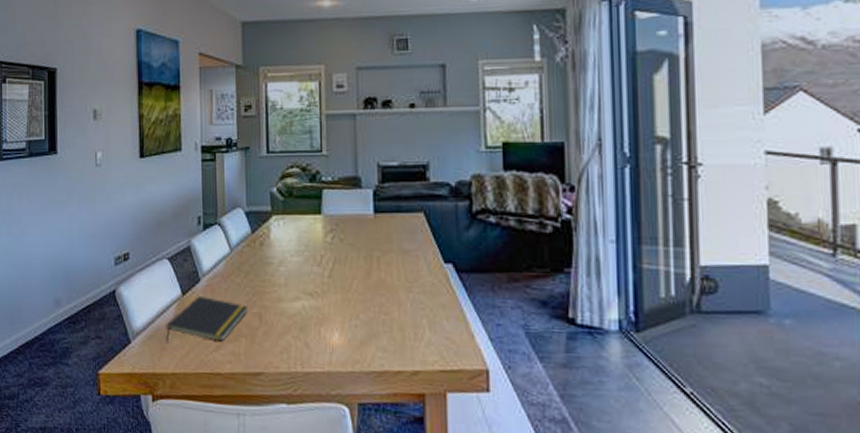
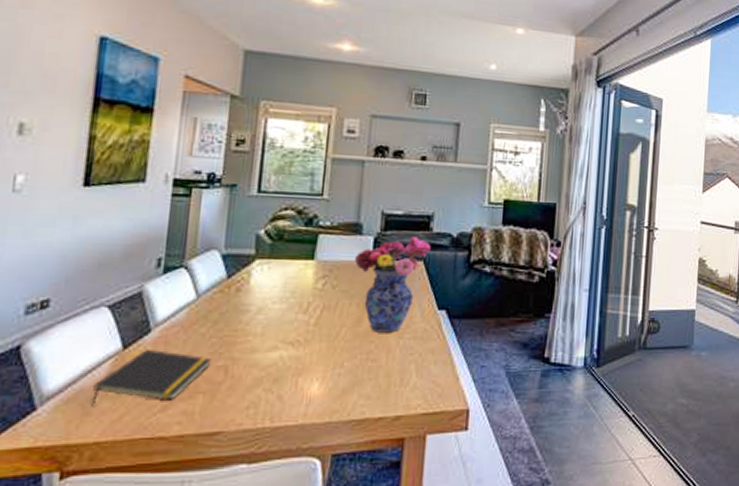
flower arrangement: none [358,188,430,286] -> present [355,237,431,333]

